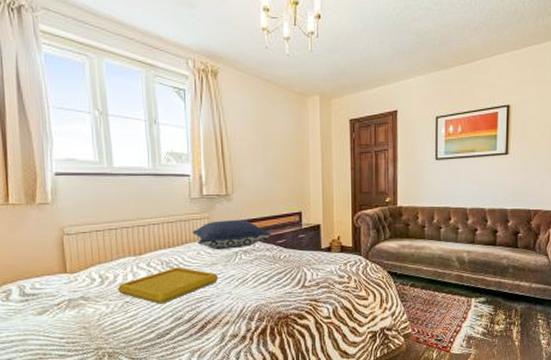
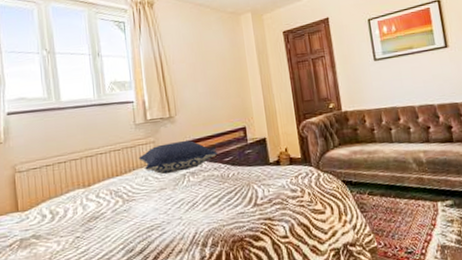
serving tray: present [117,267,219,304] -> none [67,195,168,237]

